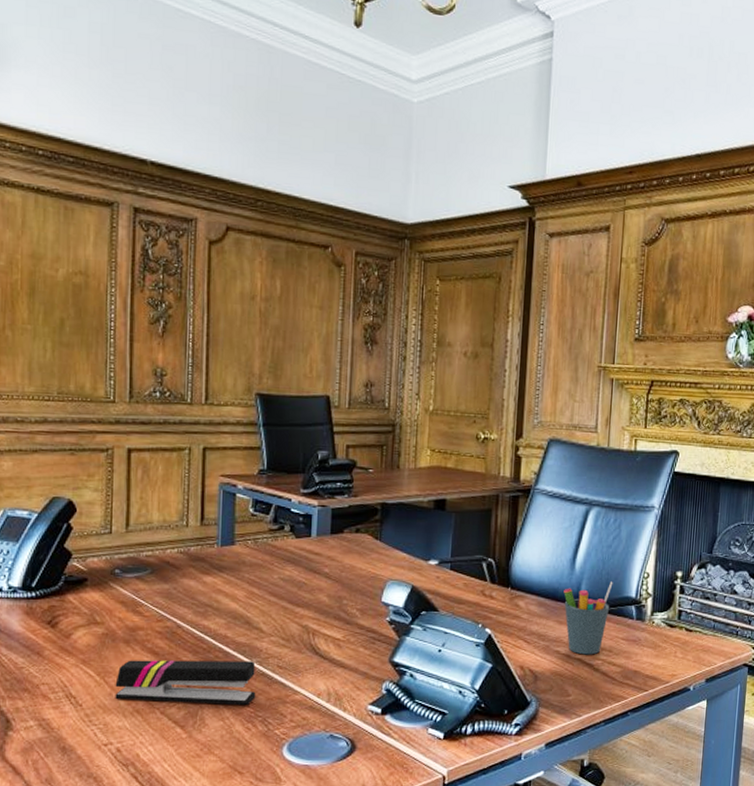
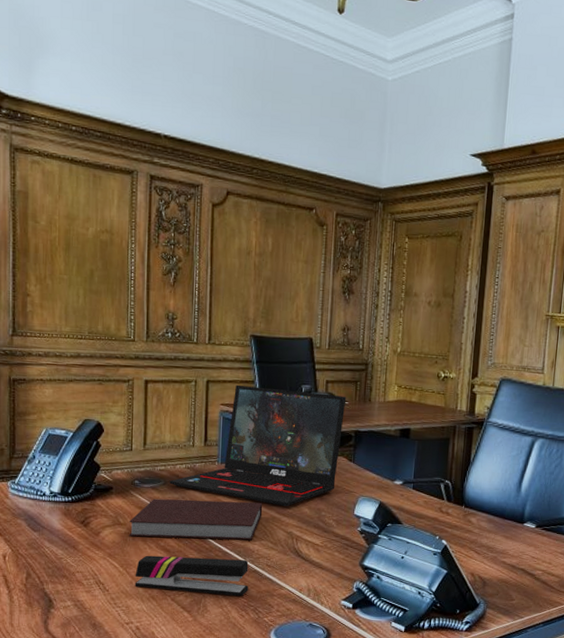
notebook: none [108,590,272,638] -> present [129,499,263,541]
laptop: none [158,451,371,596] -> present [169,384,347,507]
pen holder: present [563,581,613,655] -> none [510,503,554,566]

